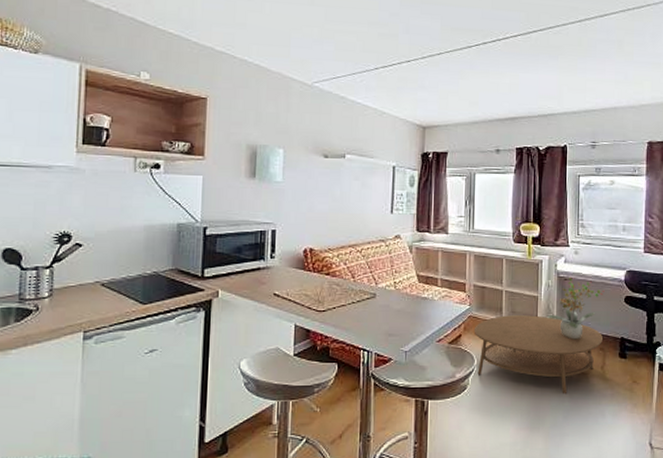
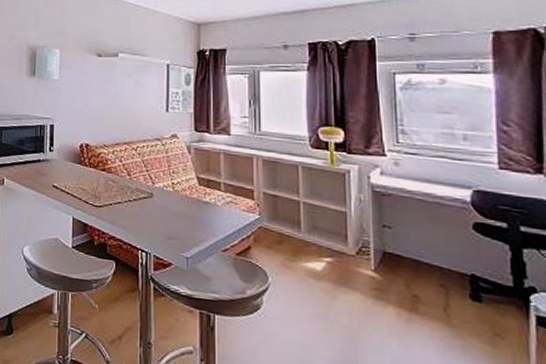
coffee table: present [473,315,603,395] -> none [265,230,443,336]
potted plant: present [547,276,605,340] -> none [361,192,441,270]

